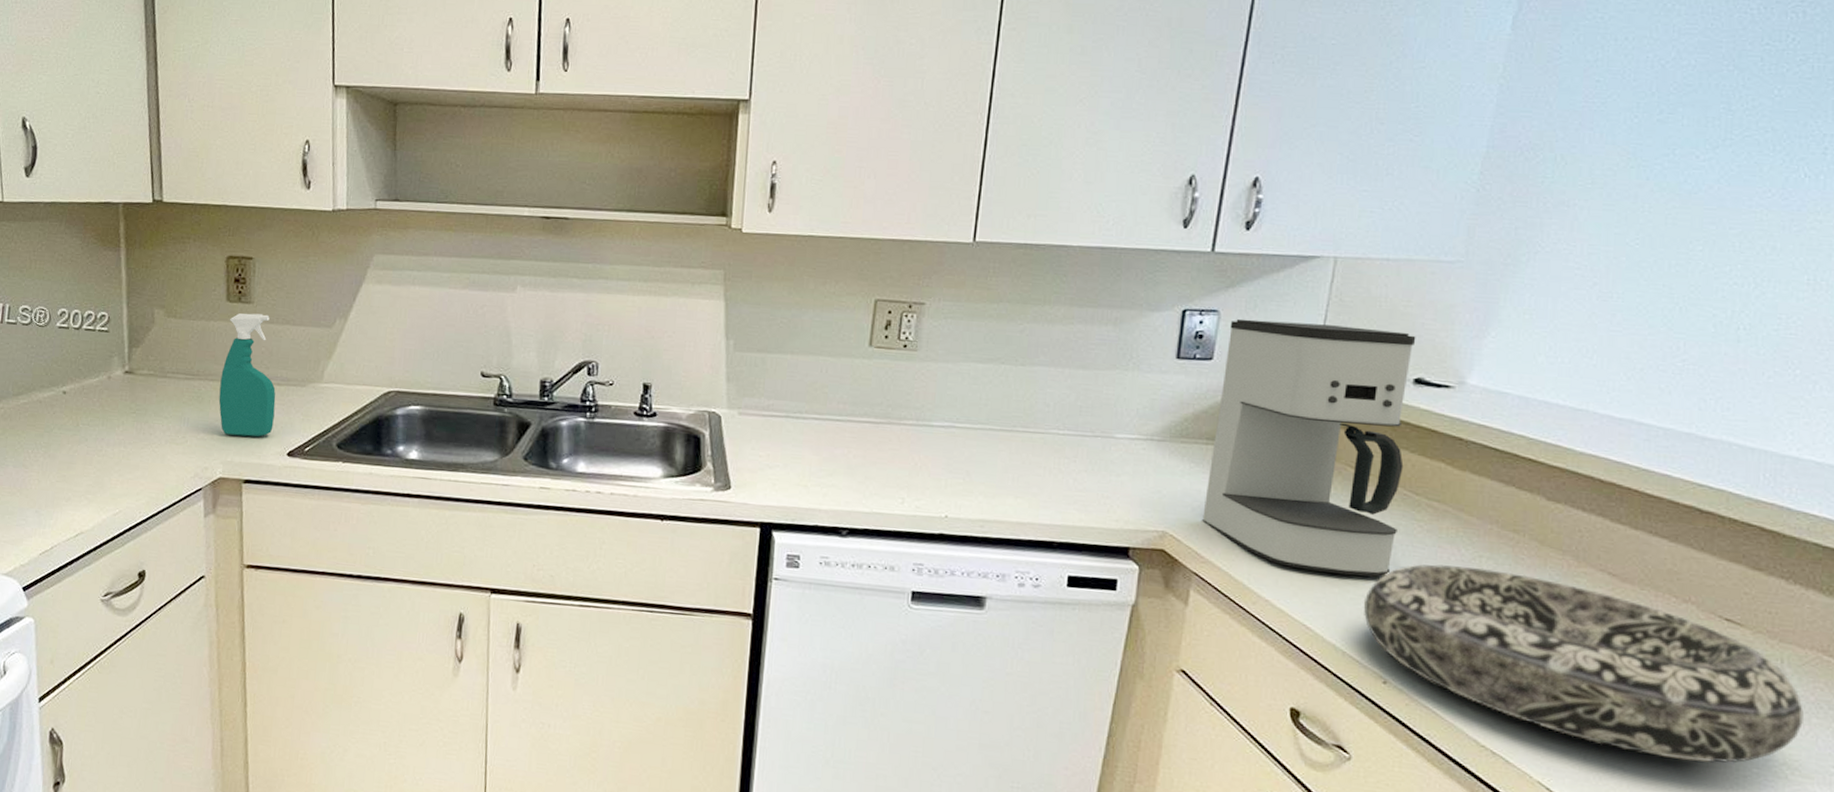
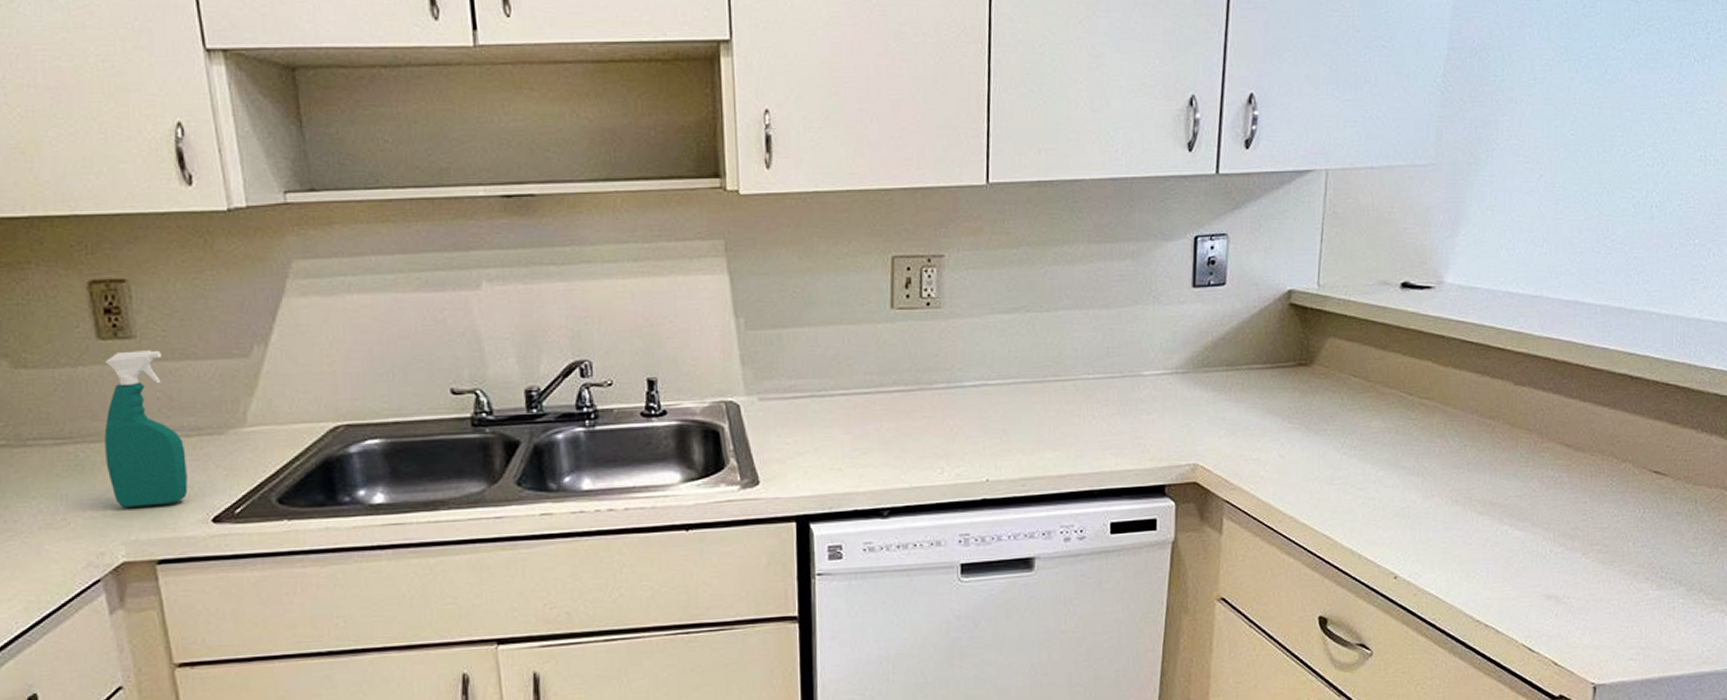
coffee maker: present [1202,318,1416,577] -> none [1228,238,1400,482]
decorative bowl: present [1363,564,1803,764] -> none [1373,456,1713,603]

